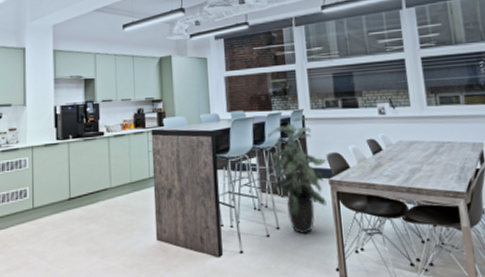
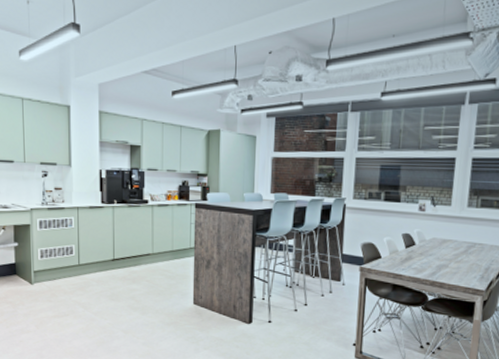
indoor plant: present [266,117,327,235] -> none [301,205,361,313]

